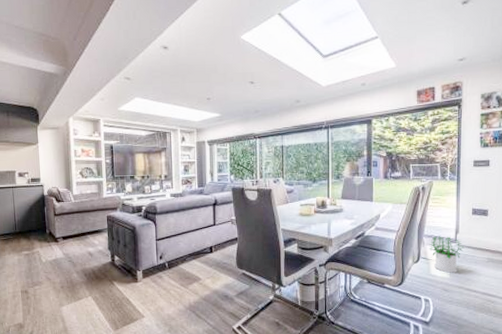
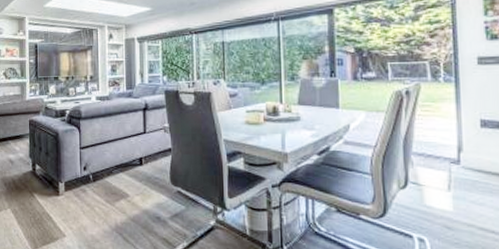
potted plant: present [429,236,465,273] -> none [420,154,473,205]

